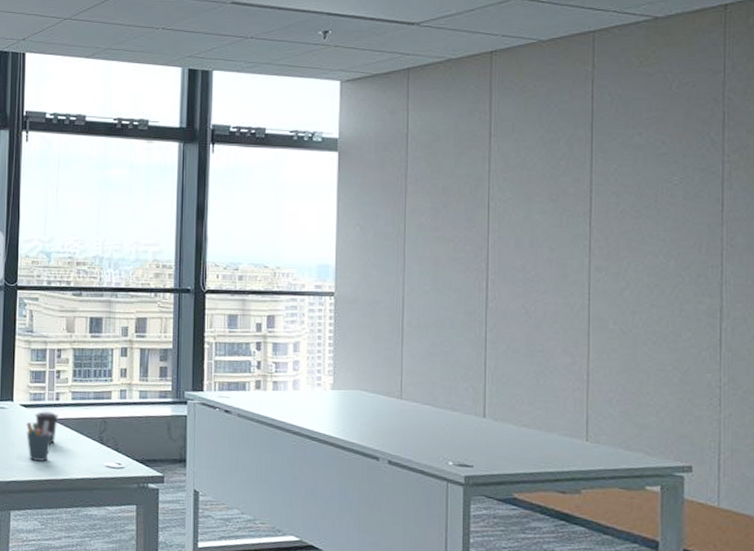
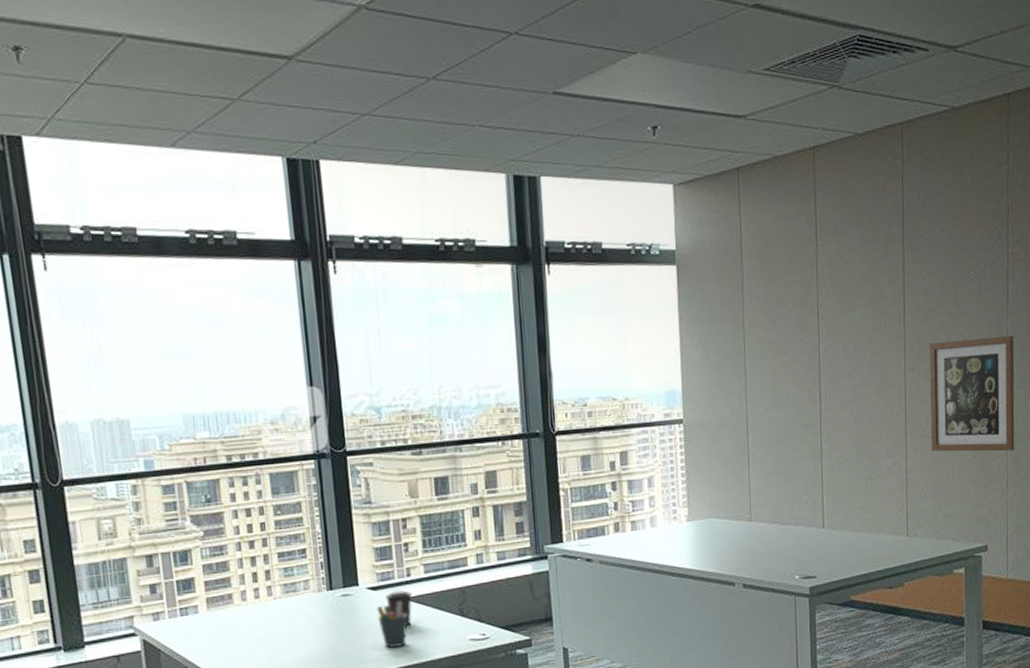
wall art: none [620,244,731,368] -> present [930,335,1015,452]

